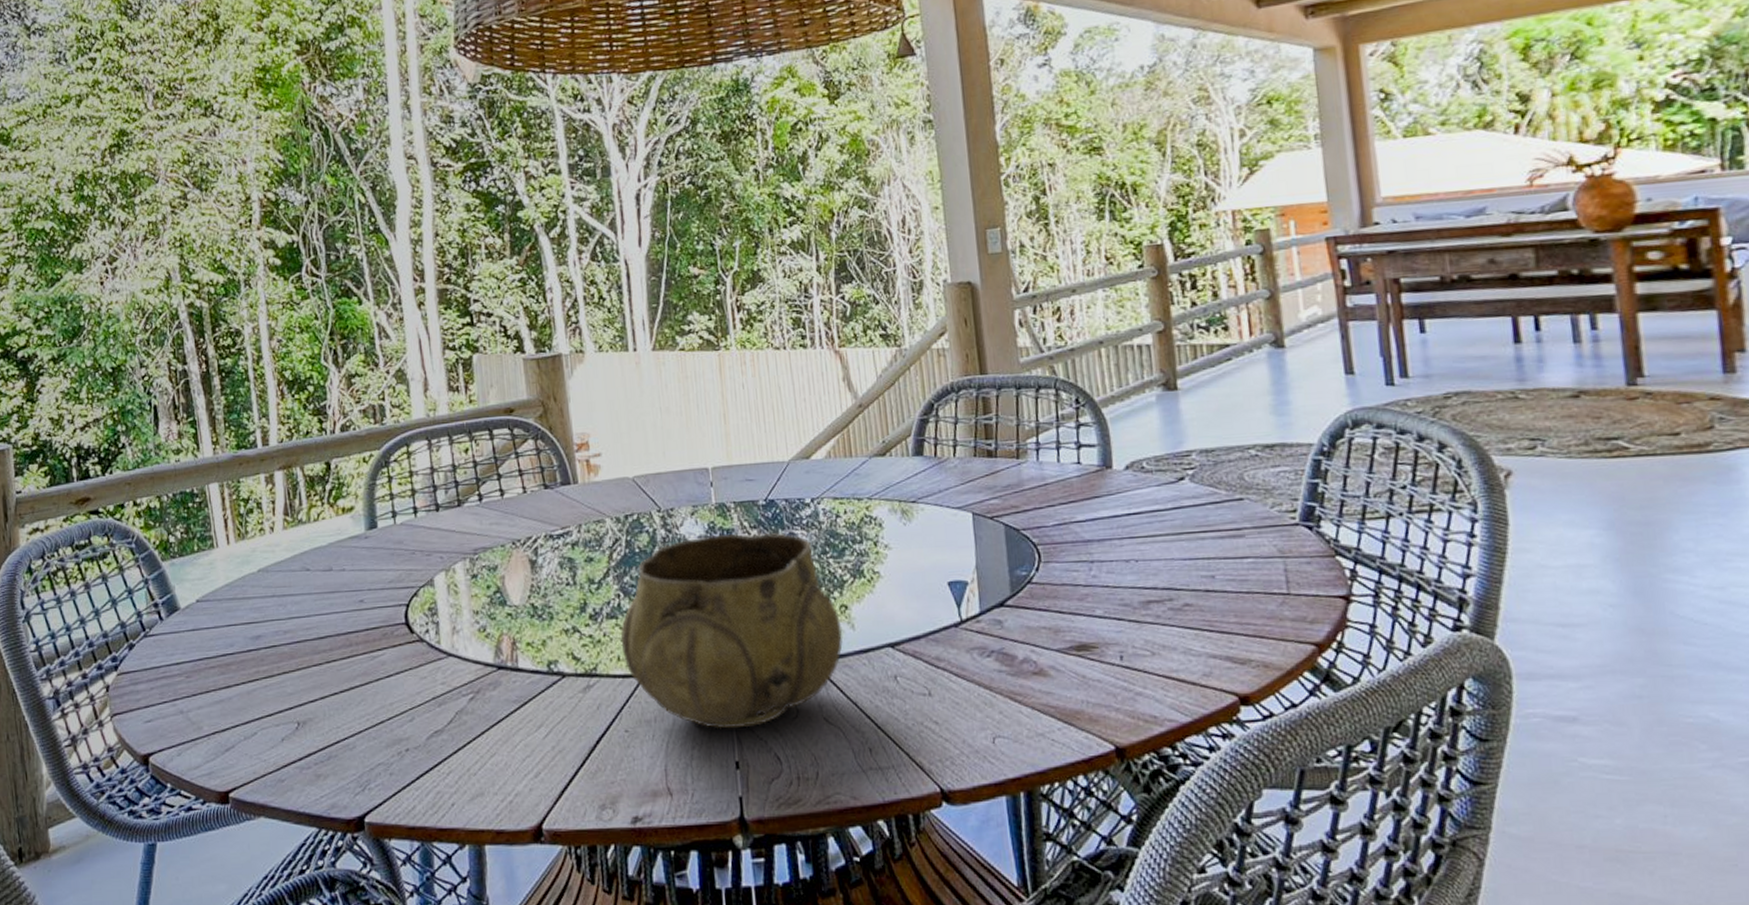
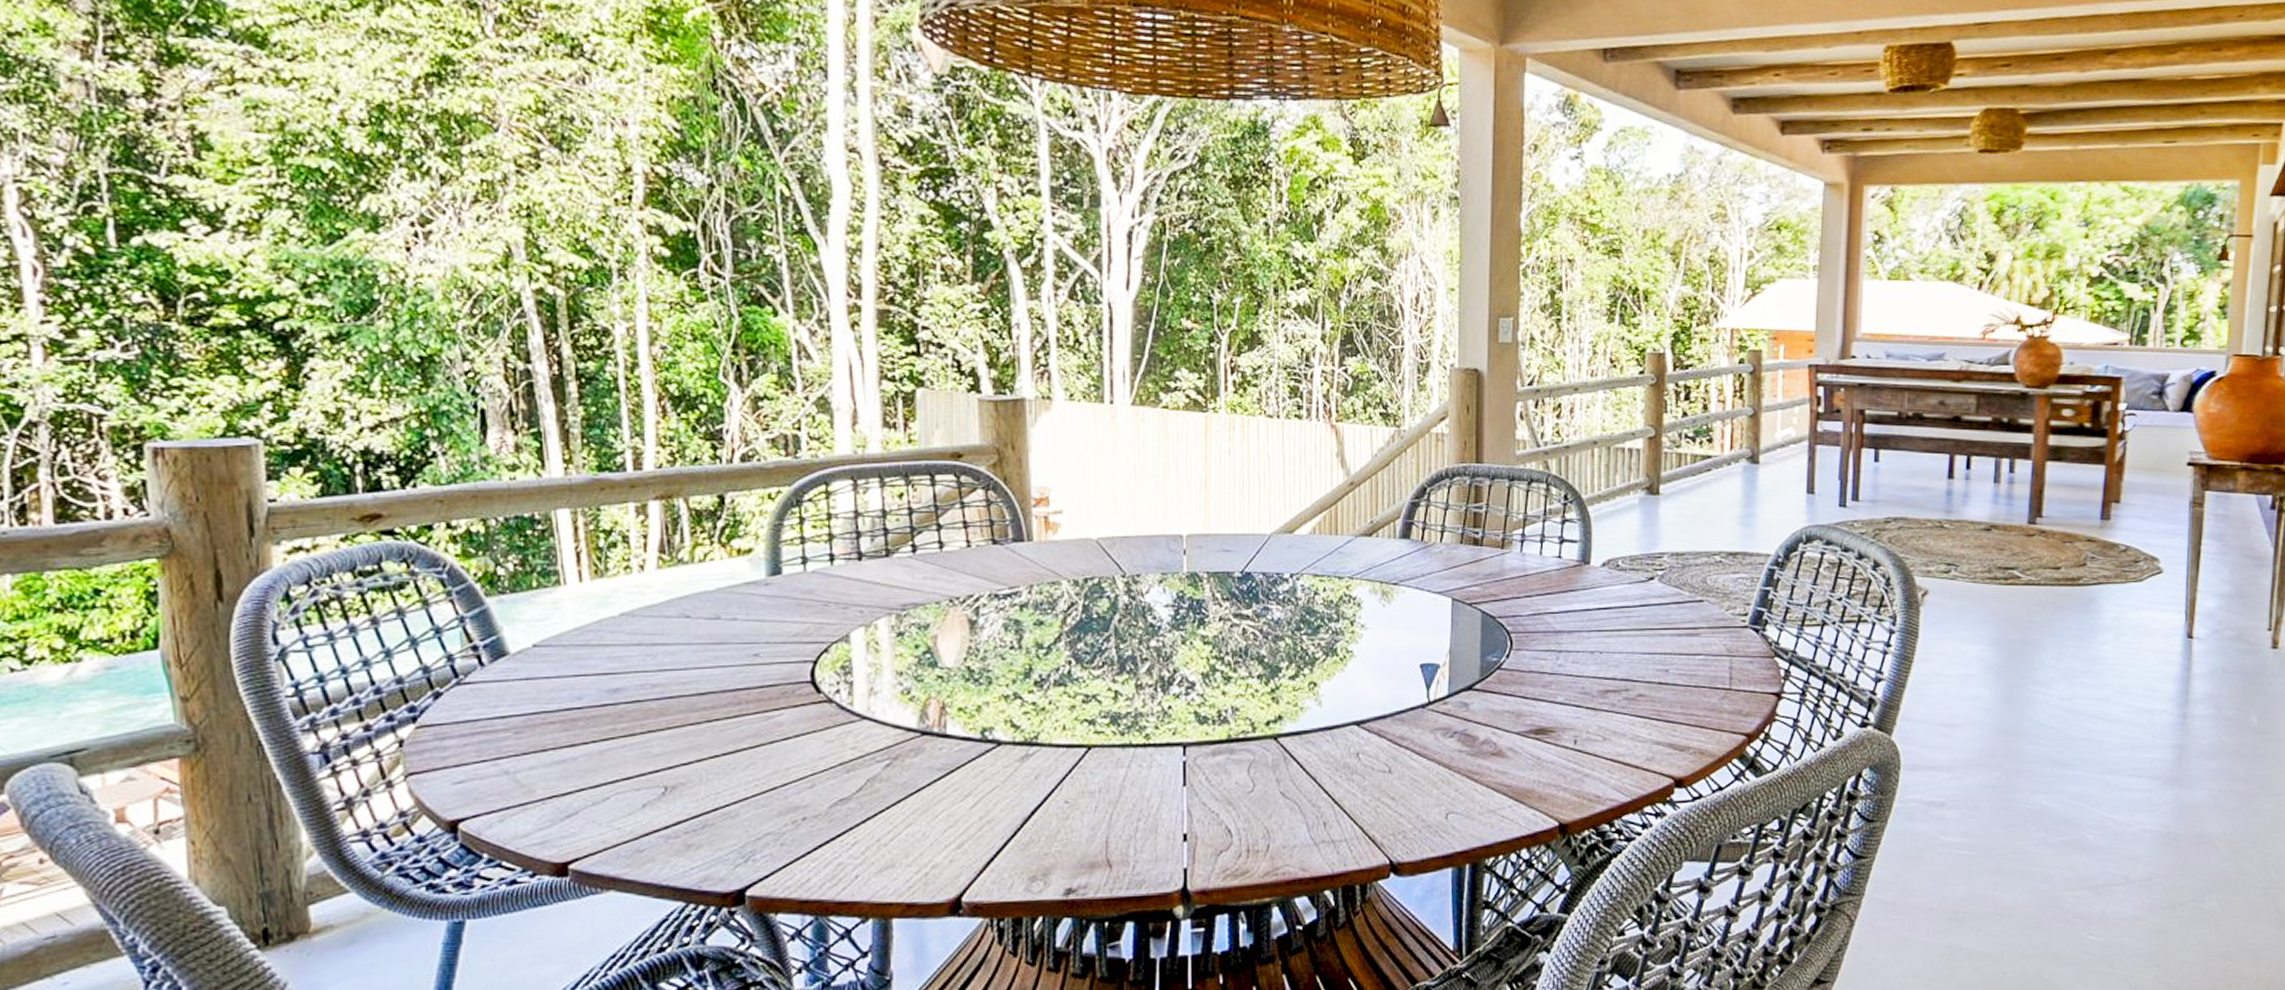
decorative bowl: present [620,532,843,729] -> none [1068,604,1309,802]

